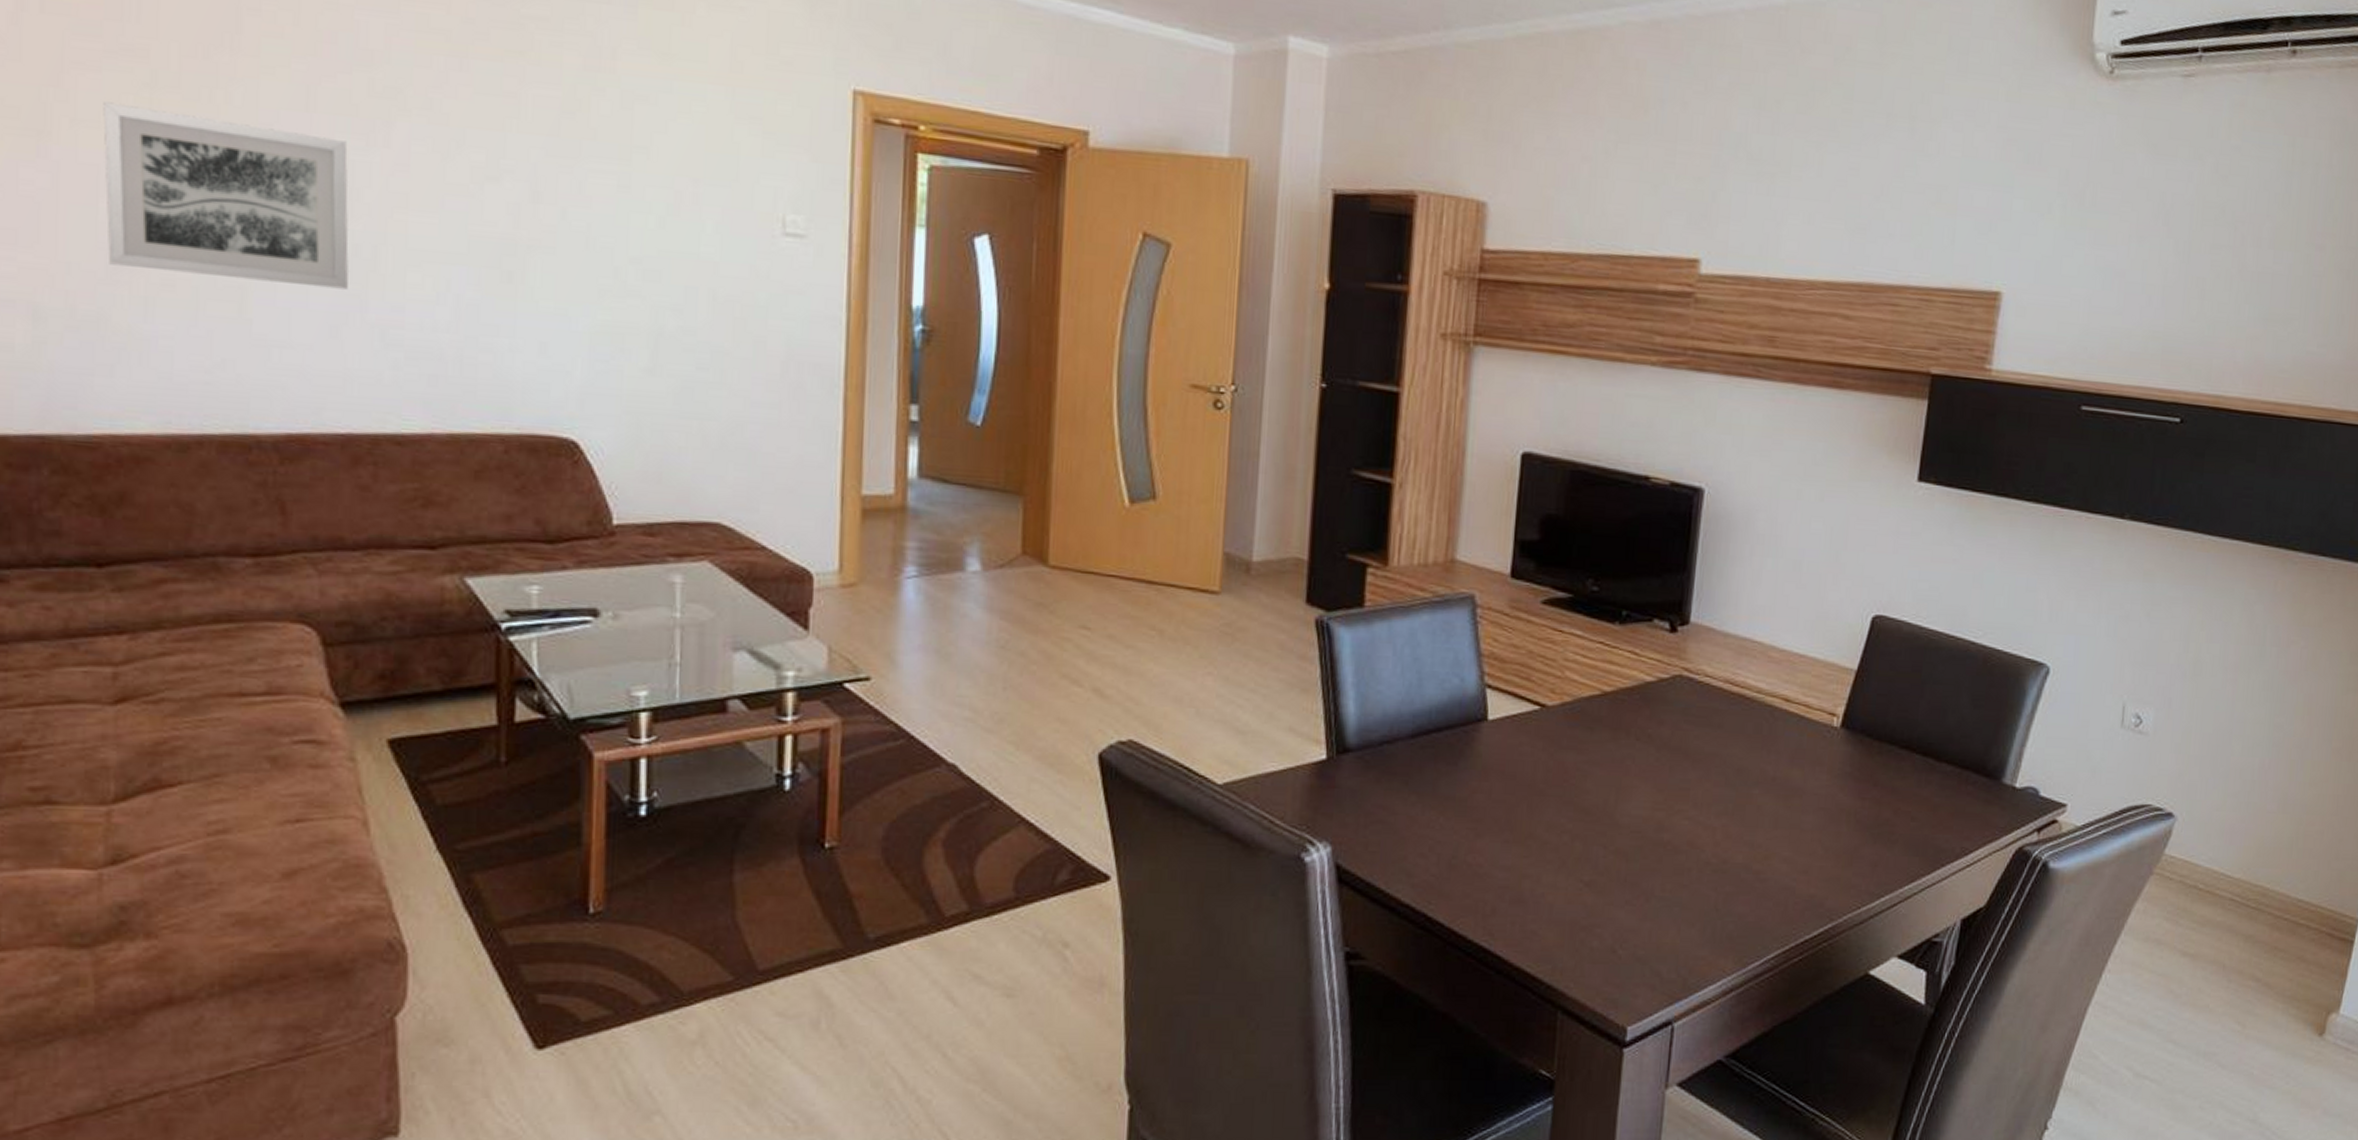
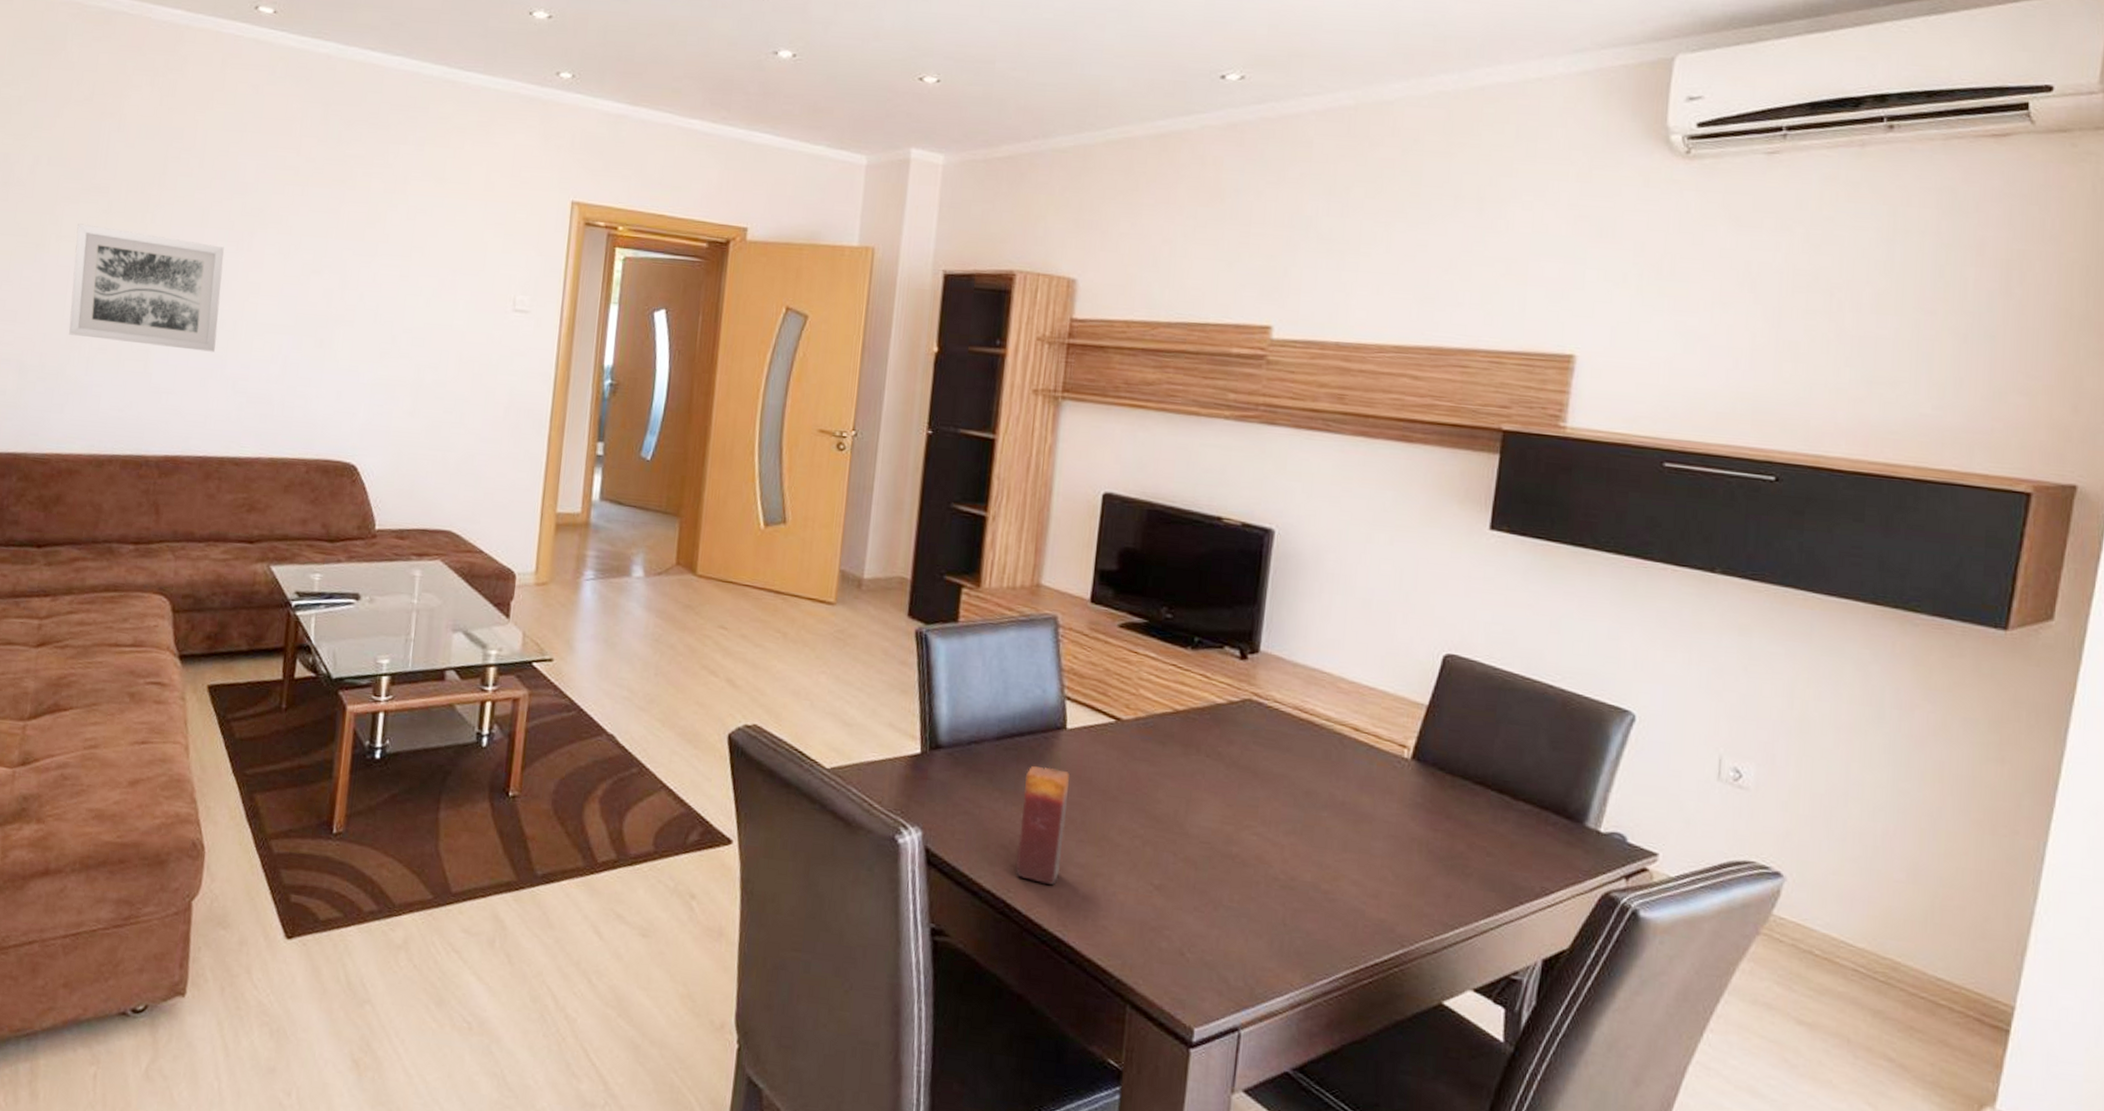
candle: none [1437,763,1493,892] -> present [1016,765,1070,885]

